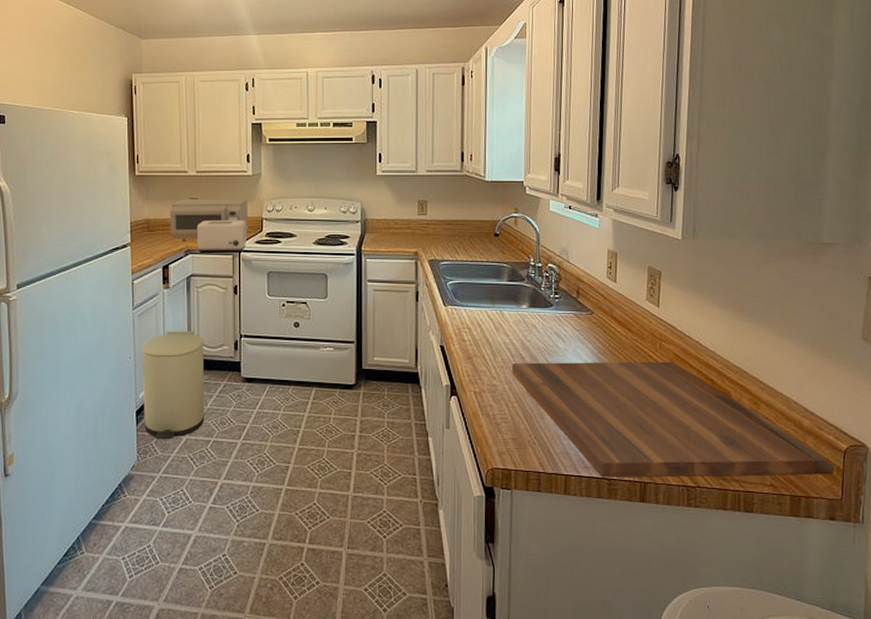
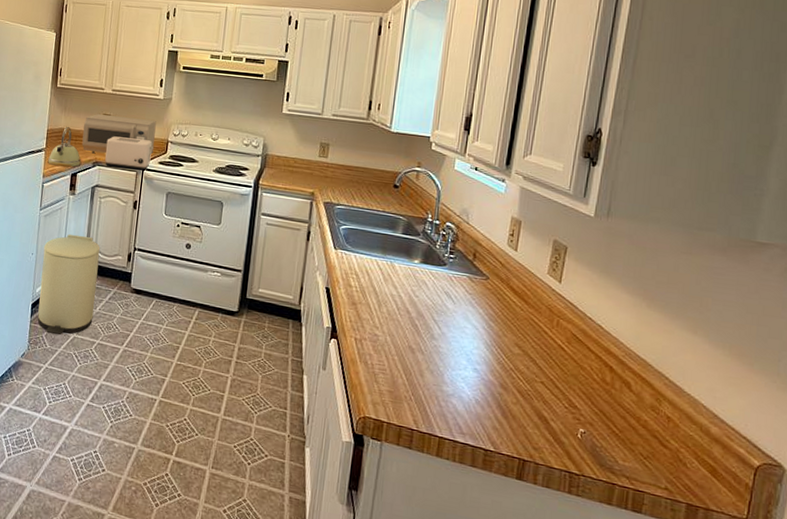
kettle: none [135,217,173,261] -> present [47,127,82,168]
cutting board: present [512,361,835,478] -> none [396,315,743,491]

